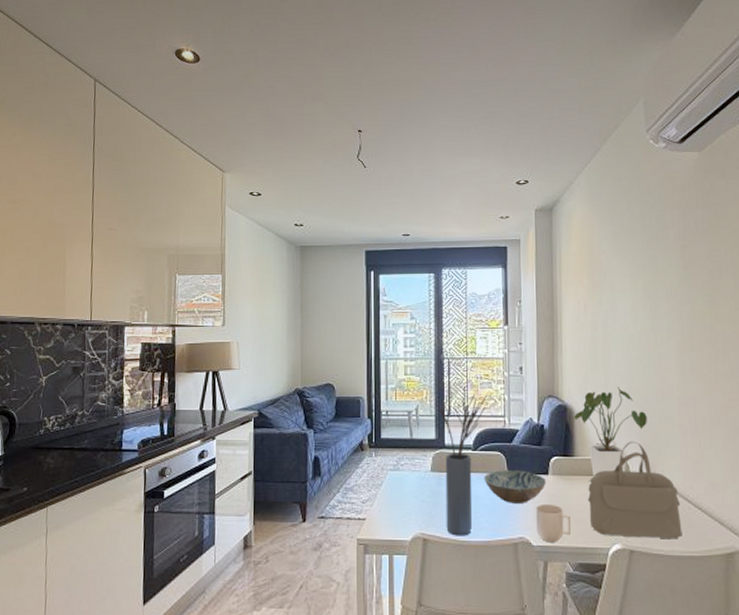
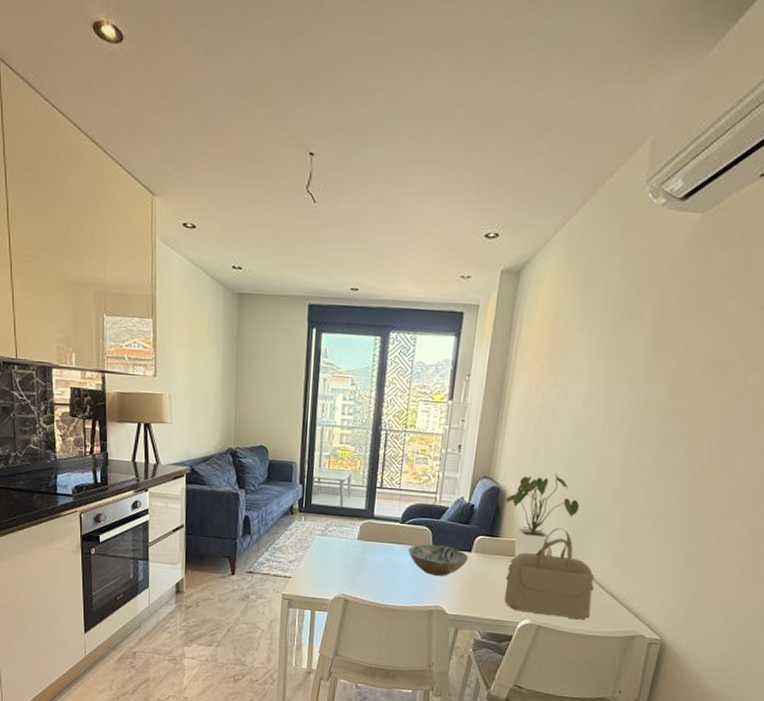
vase: present [439,385,488,536] -> none [367,458,422,600]
mug: present [536,503,571,543] -> none [452,578,486,613]

